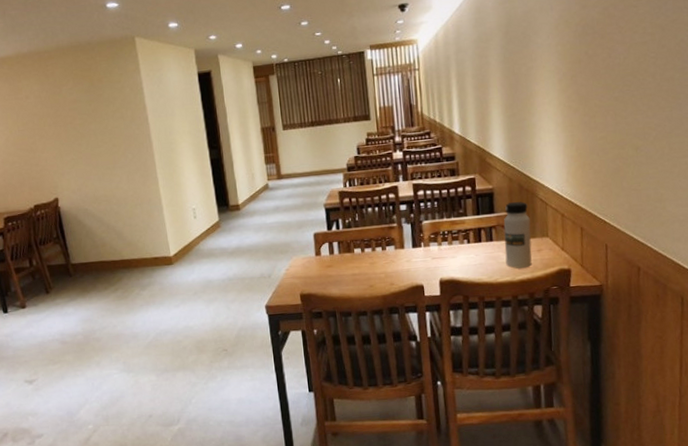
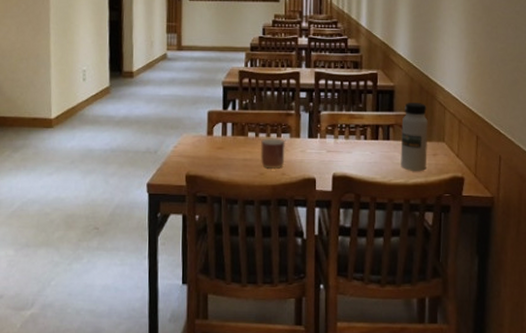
mug: none [367,251,392,281] -> present [260,138,285,169]

